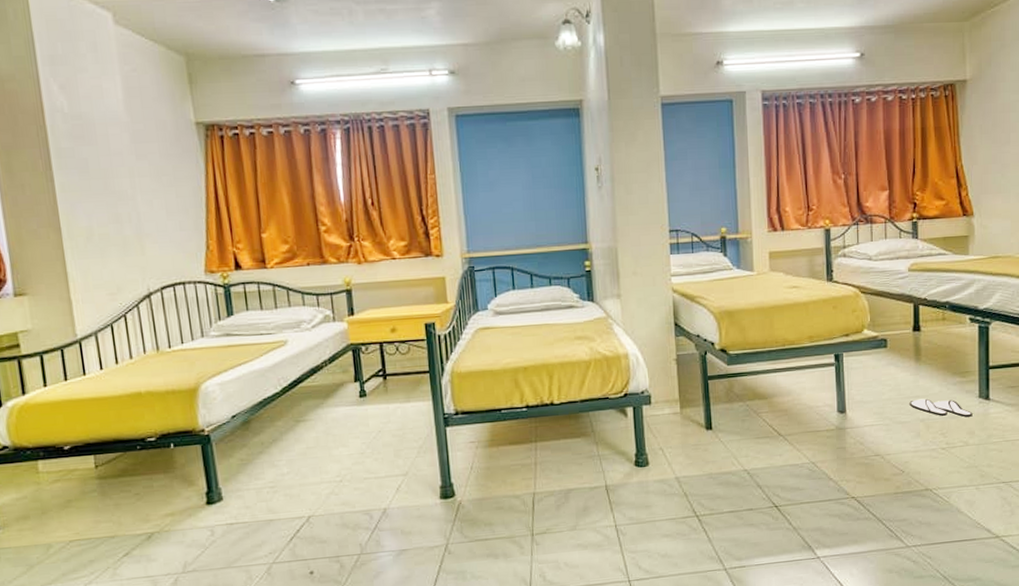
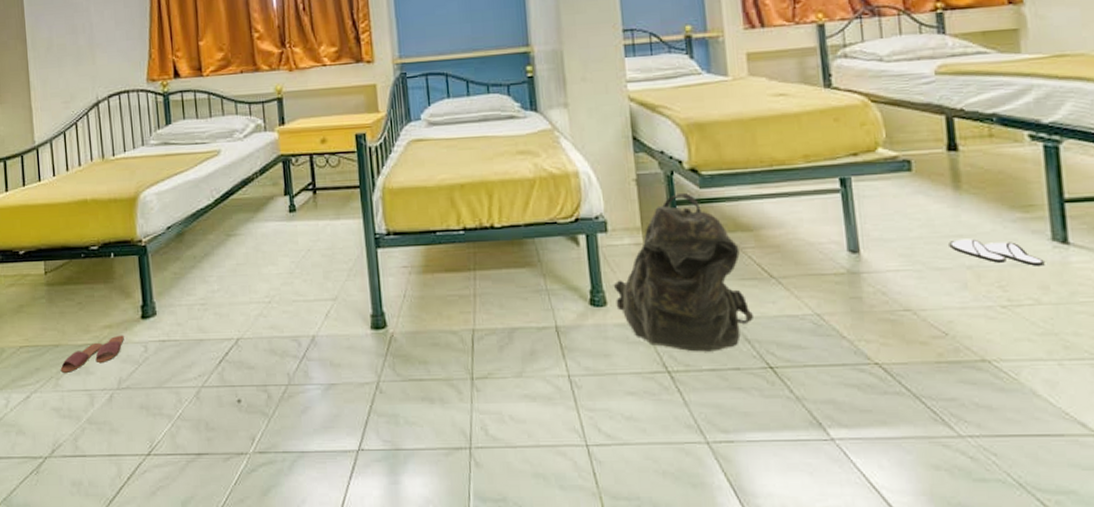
slippers: none [117,521,188,562] -> present [60,335,124,373]
backpack: none [654,369,764,499] -> present [613,192,753,352]

